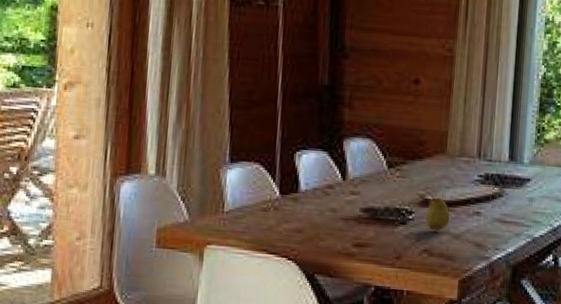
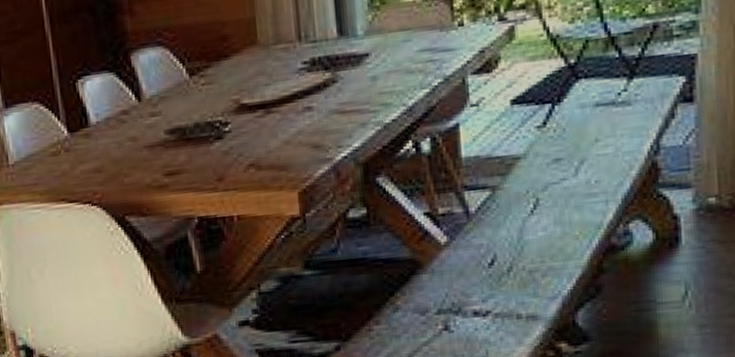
fruit: present [424,191,450,231] -> none [241,94,275,140]

